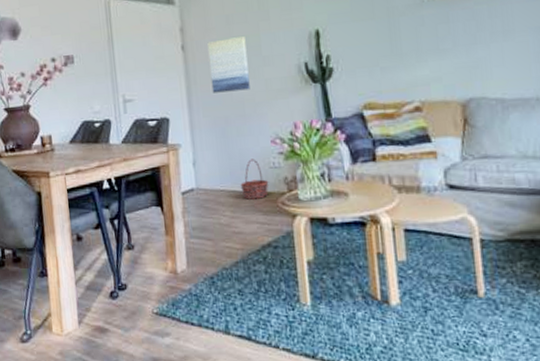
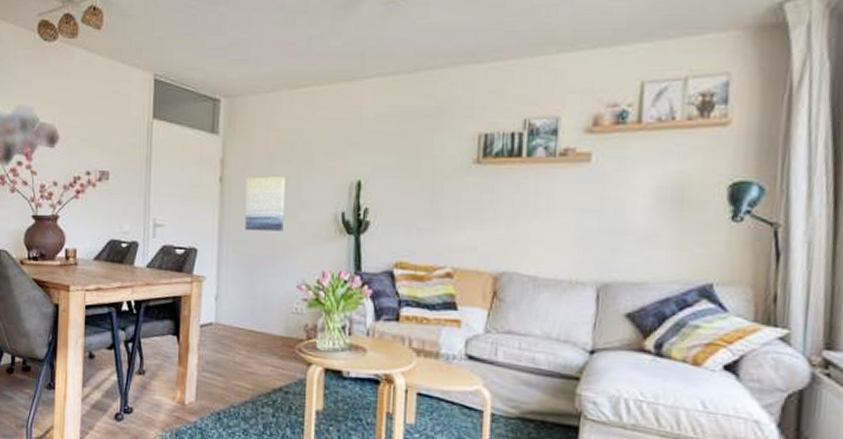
basket: present [240,159,269,200] -> none [260,301,289,343]

